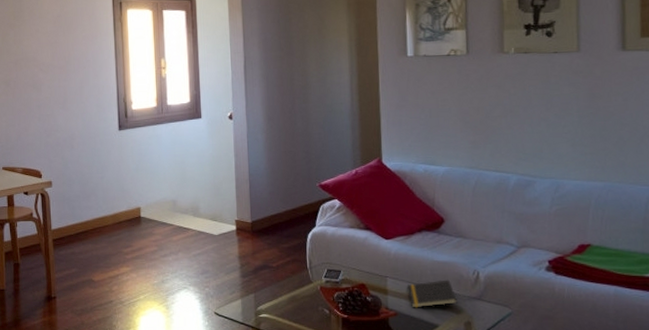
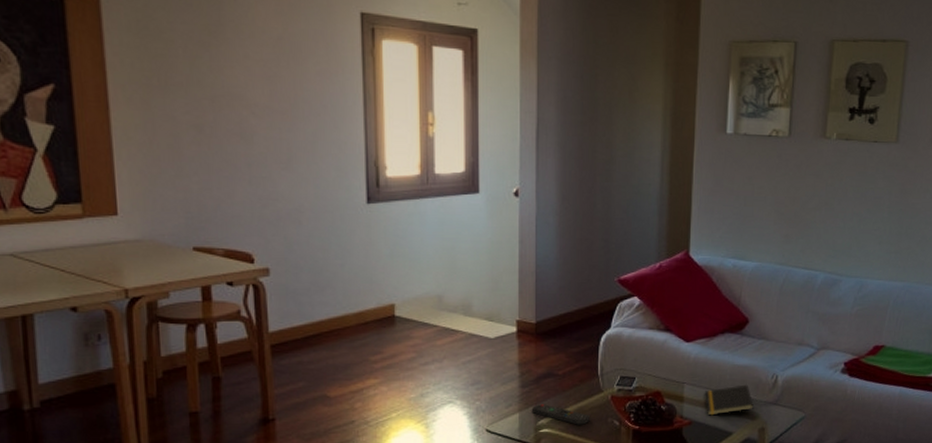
remote control: none [251,292,302,312] -> present [531,404,590,425]

